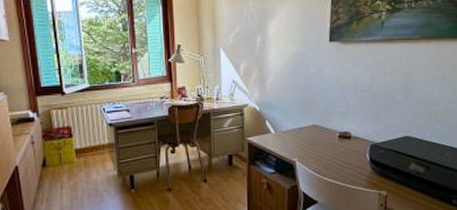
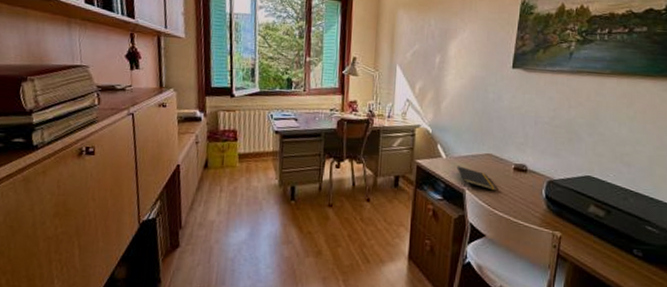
notepad: none [286,139,324,159] -> present [457,166,496,191]

